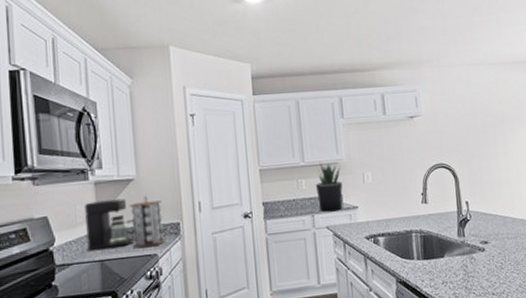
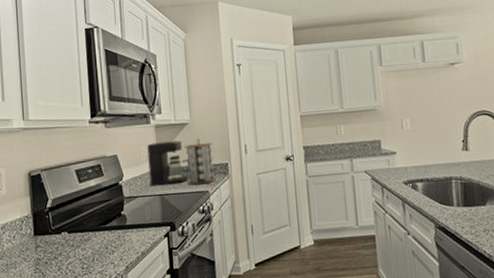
planter: present [315,162,343,212] -> none [353,108,381,157]

